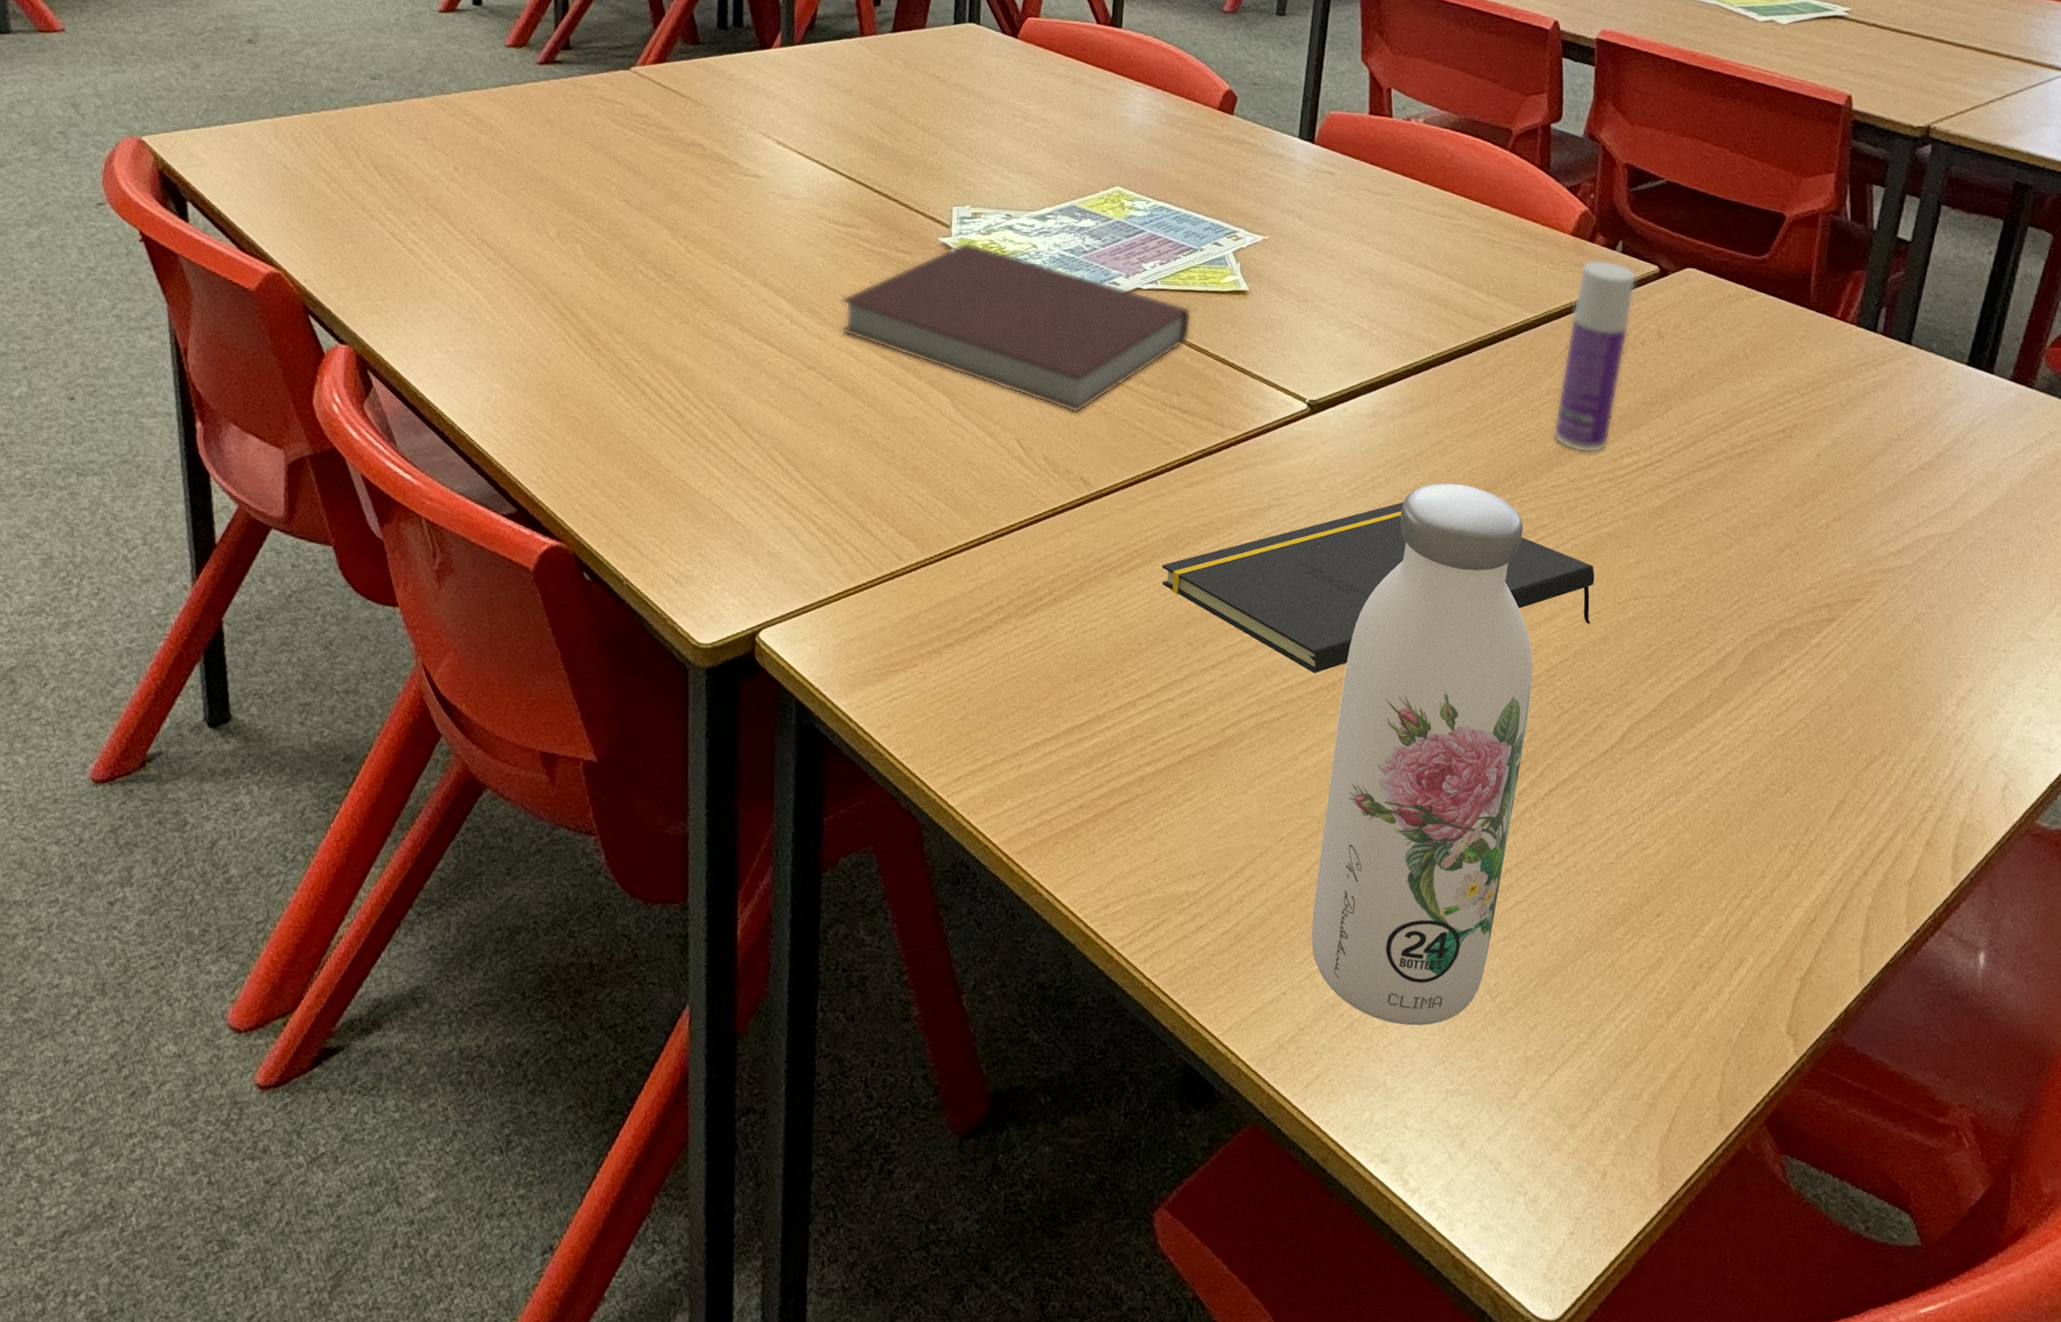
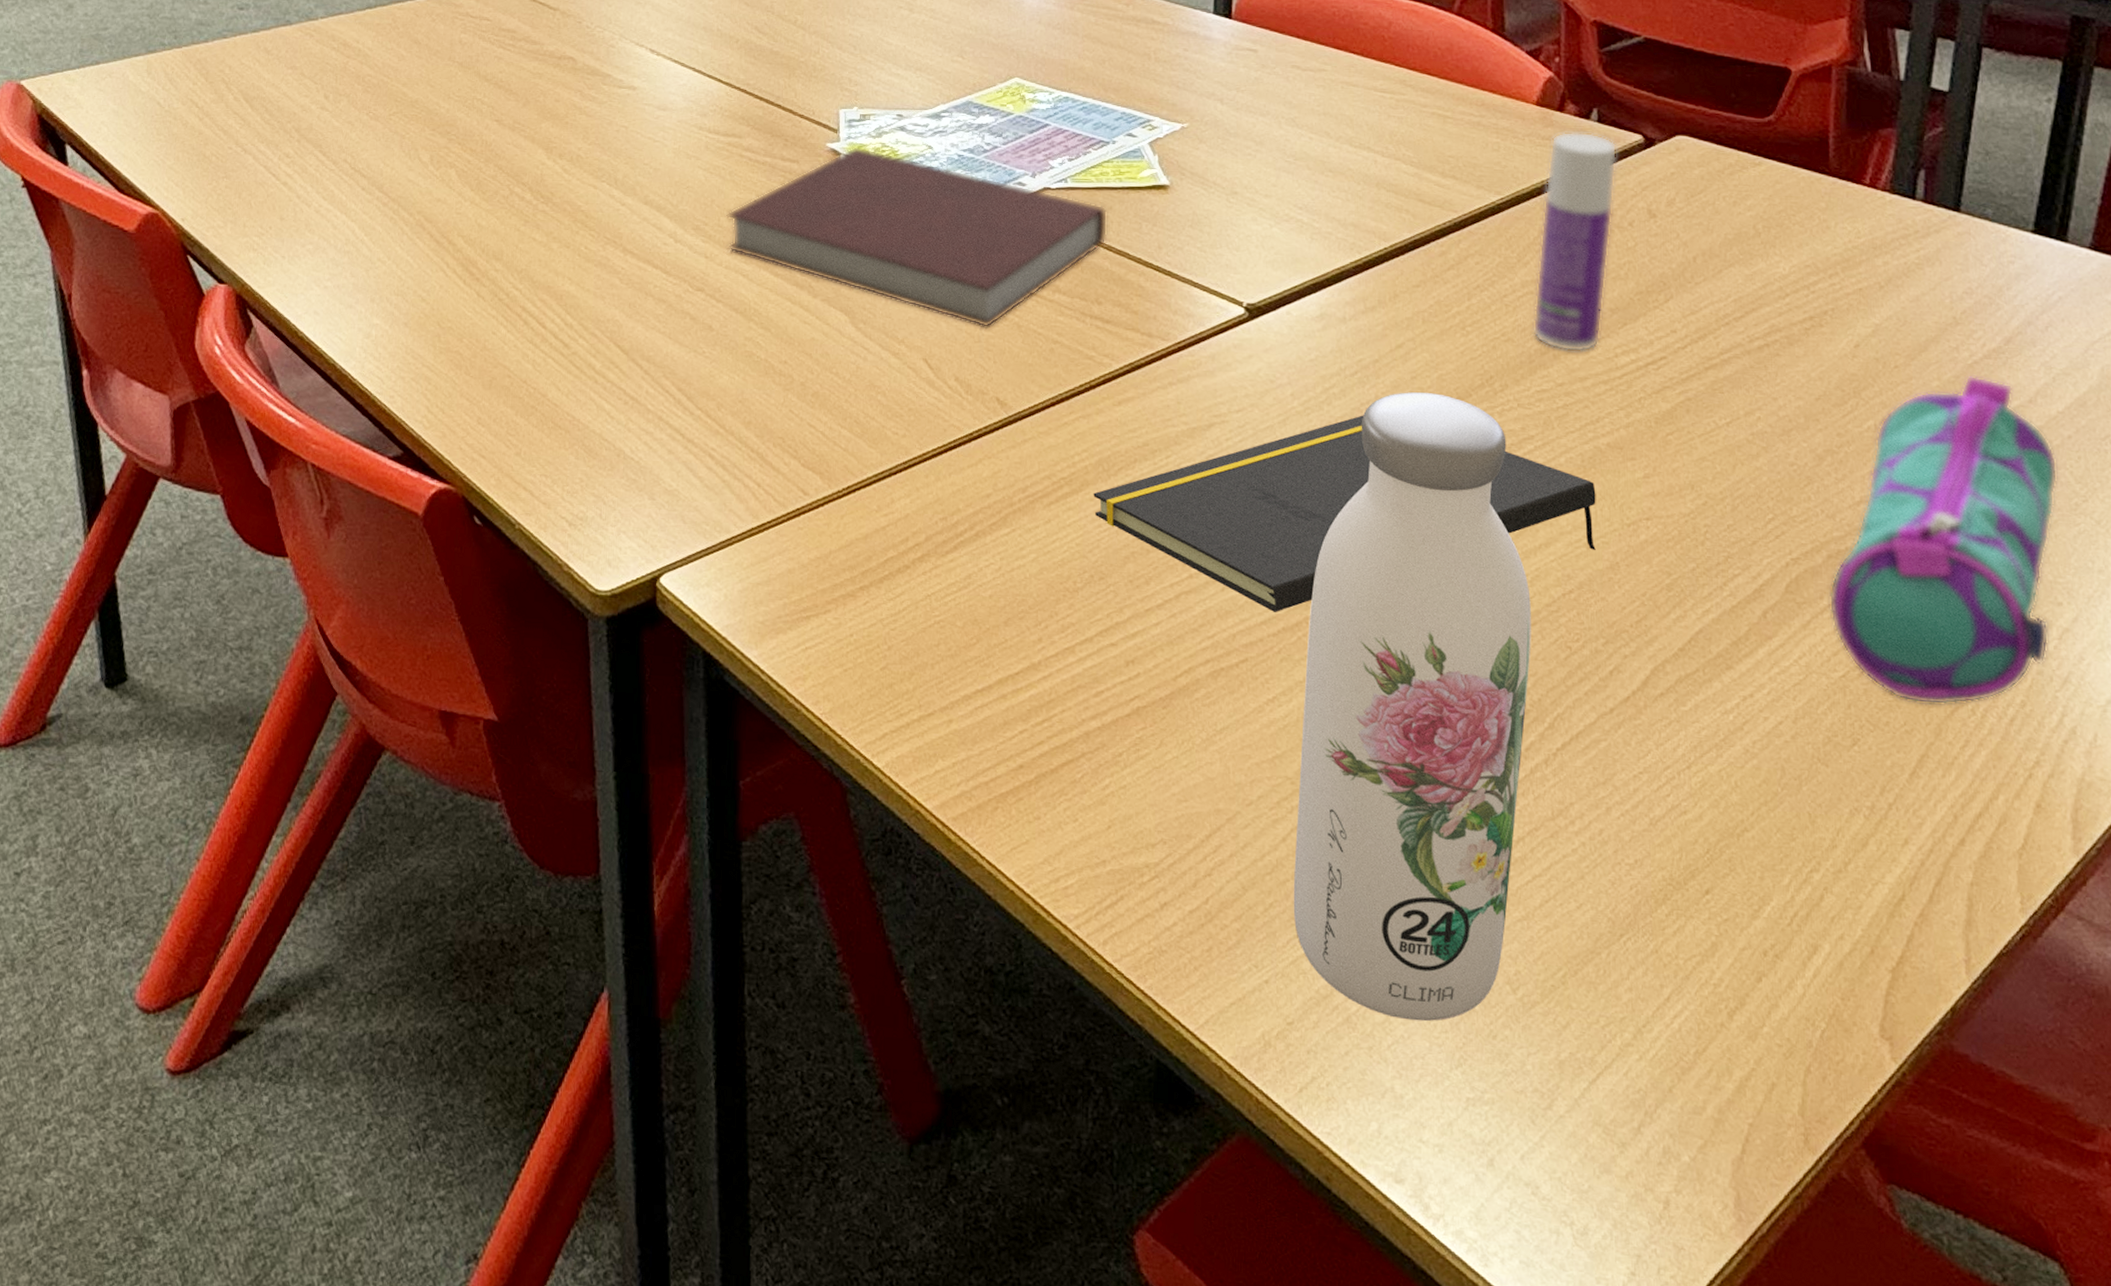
pencil case: none [1777,483,1969,760] -> present [1828,375,2058,705]

